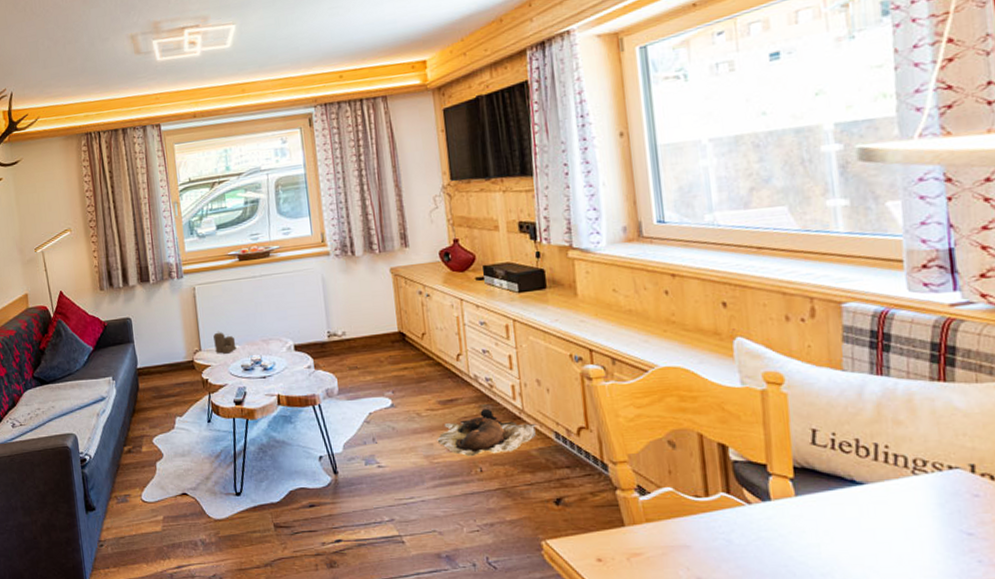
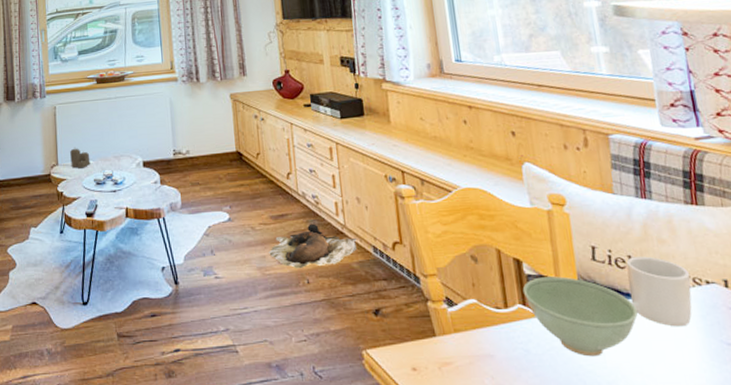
bowl: none [727,462,863,547] -> present [522,276,638,357]
mug: none [852,439,930,516] -> present [626,256,692,327]

